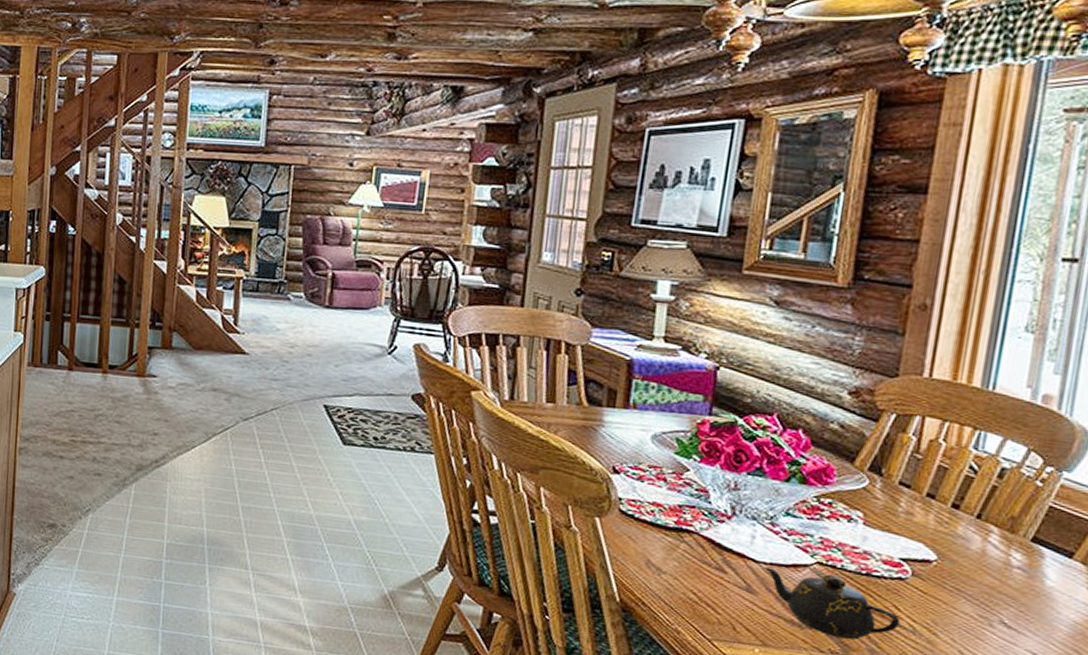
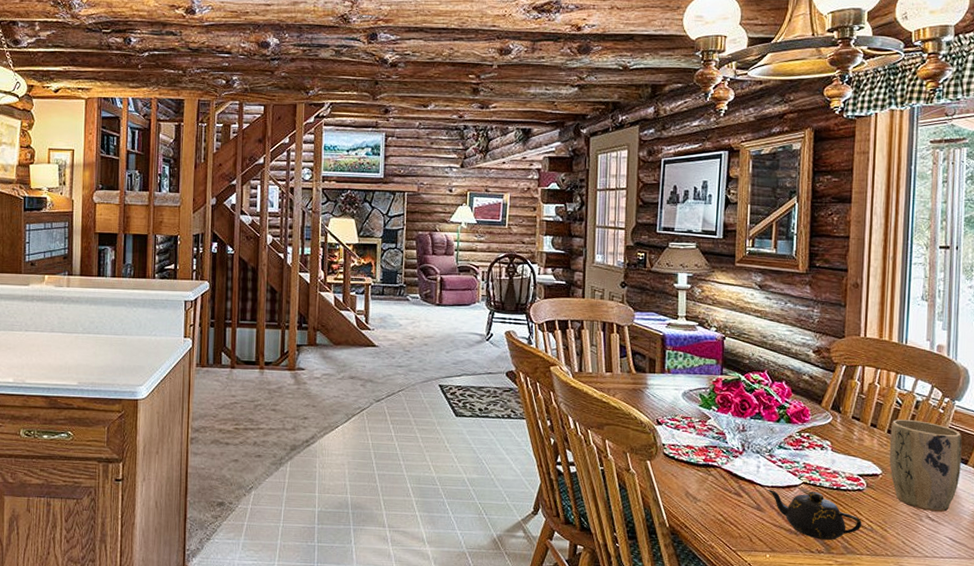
plant pot: none [950,490,1068,618] -> present [889,419,962,512]

